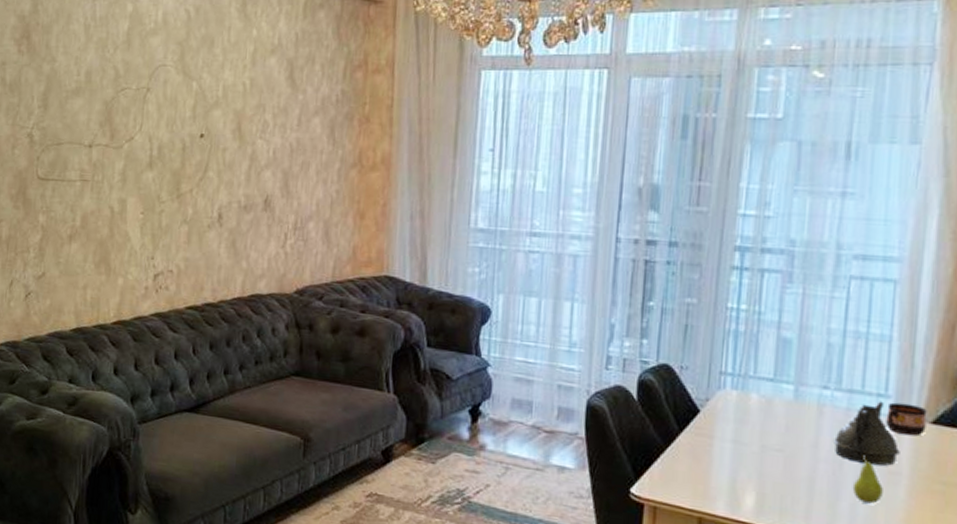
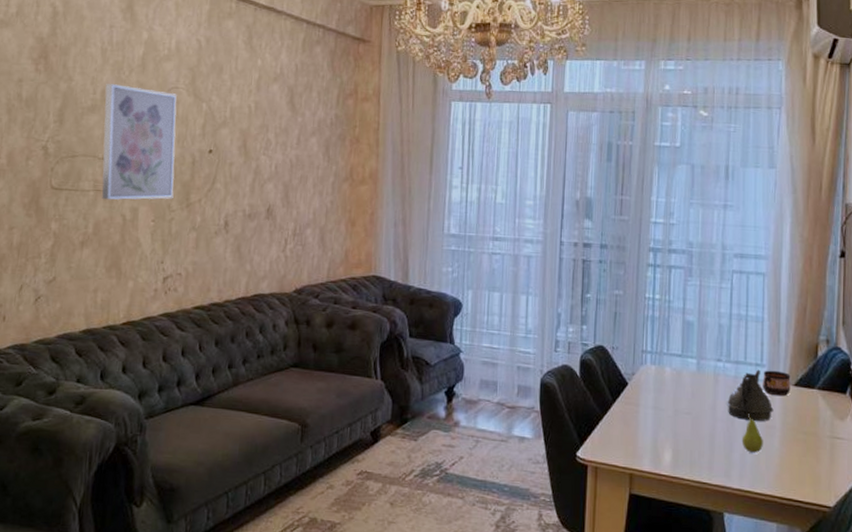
wall art: none [88,64,165,191] -> present [101,84,177,201]

